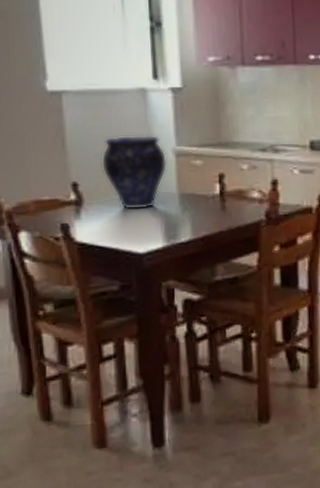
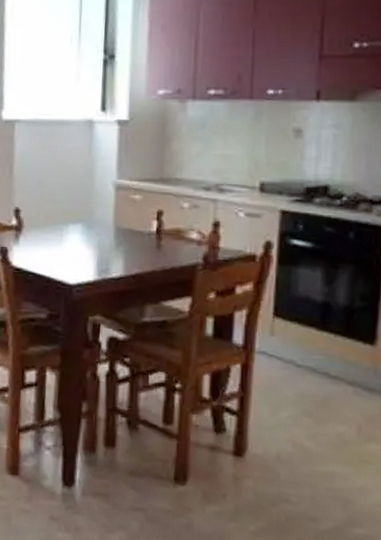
vase: present [101,135,168,210] -> none [43,165,107,241]

